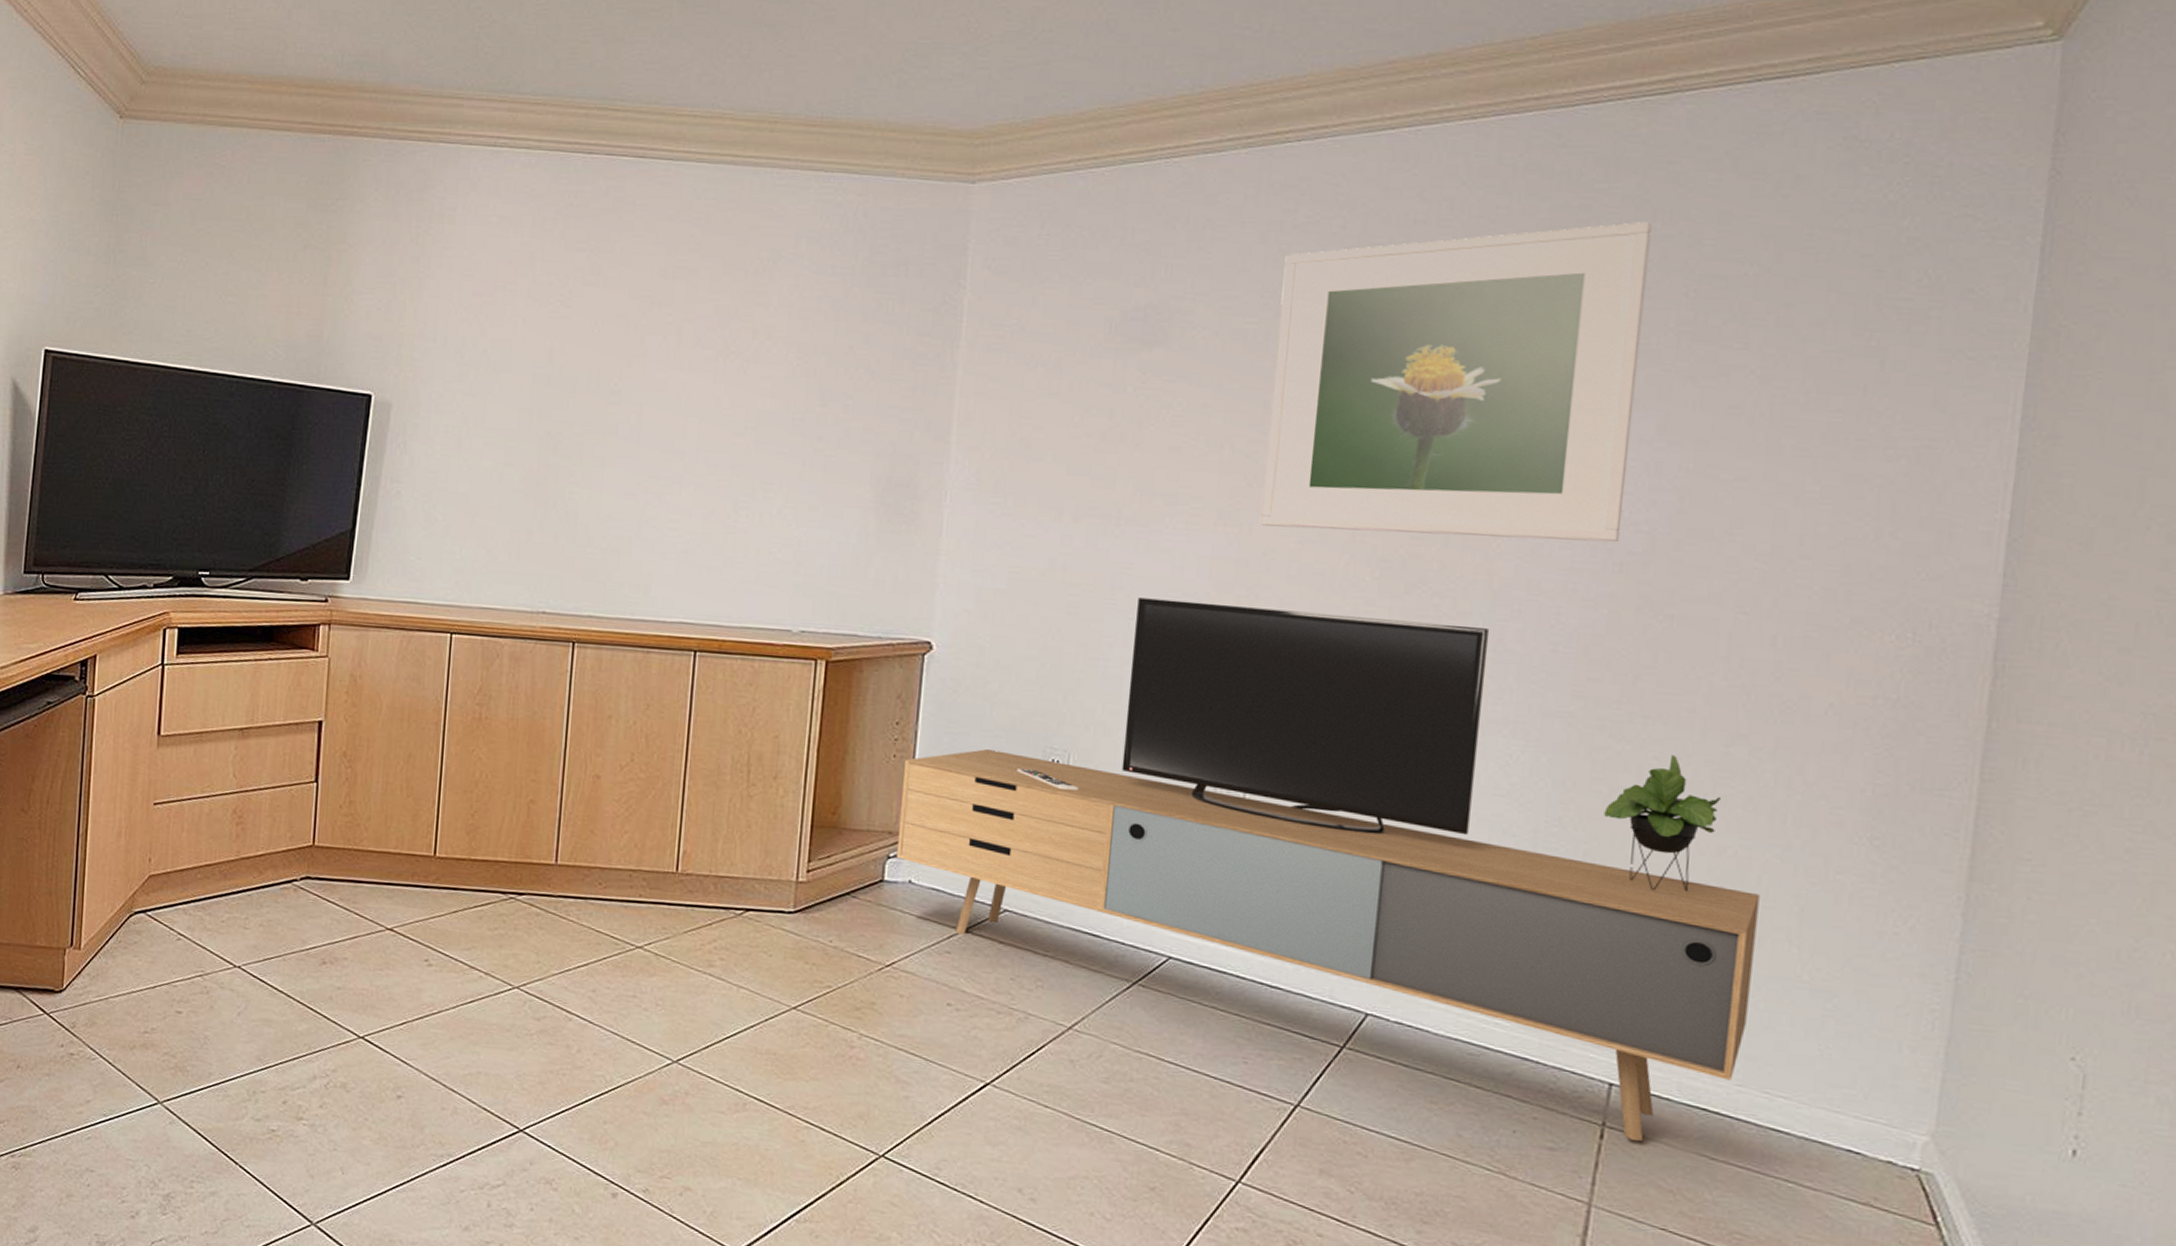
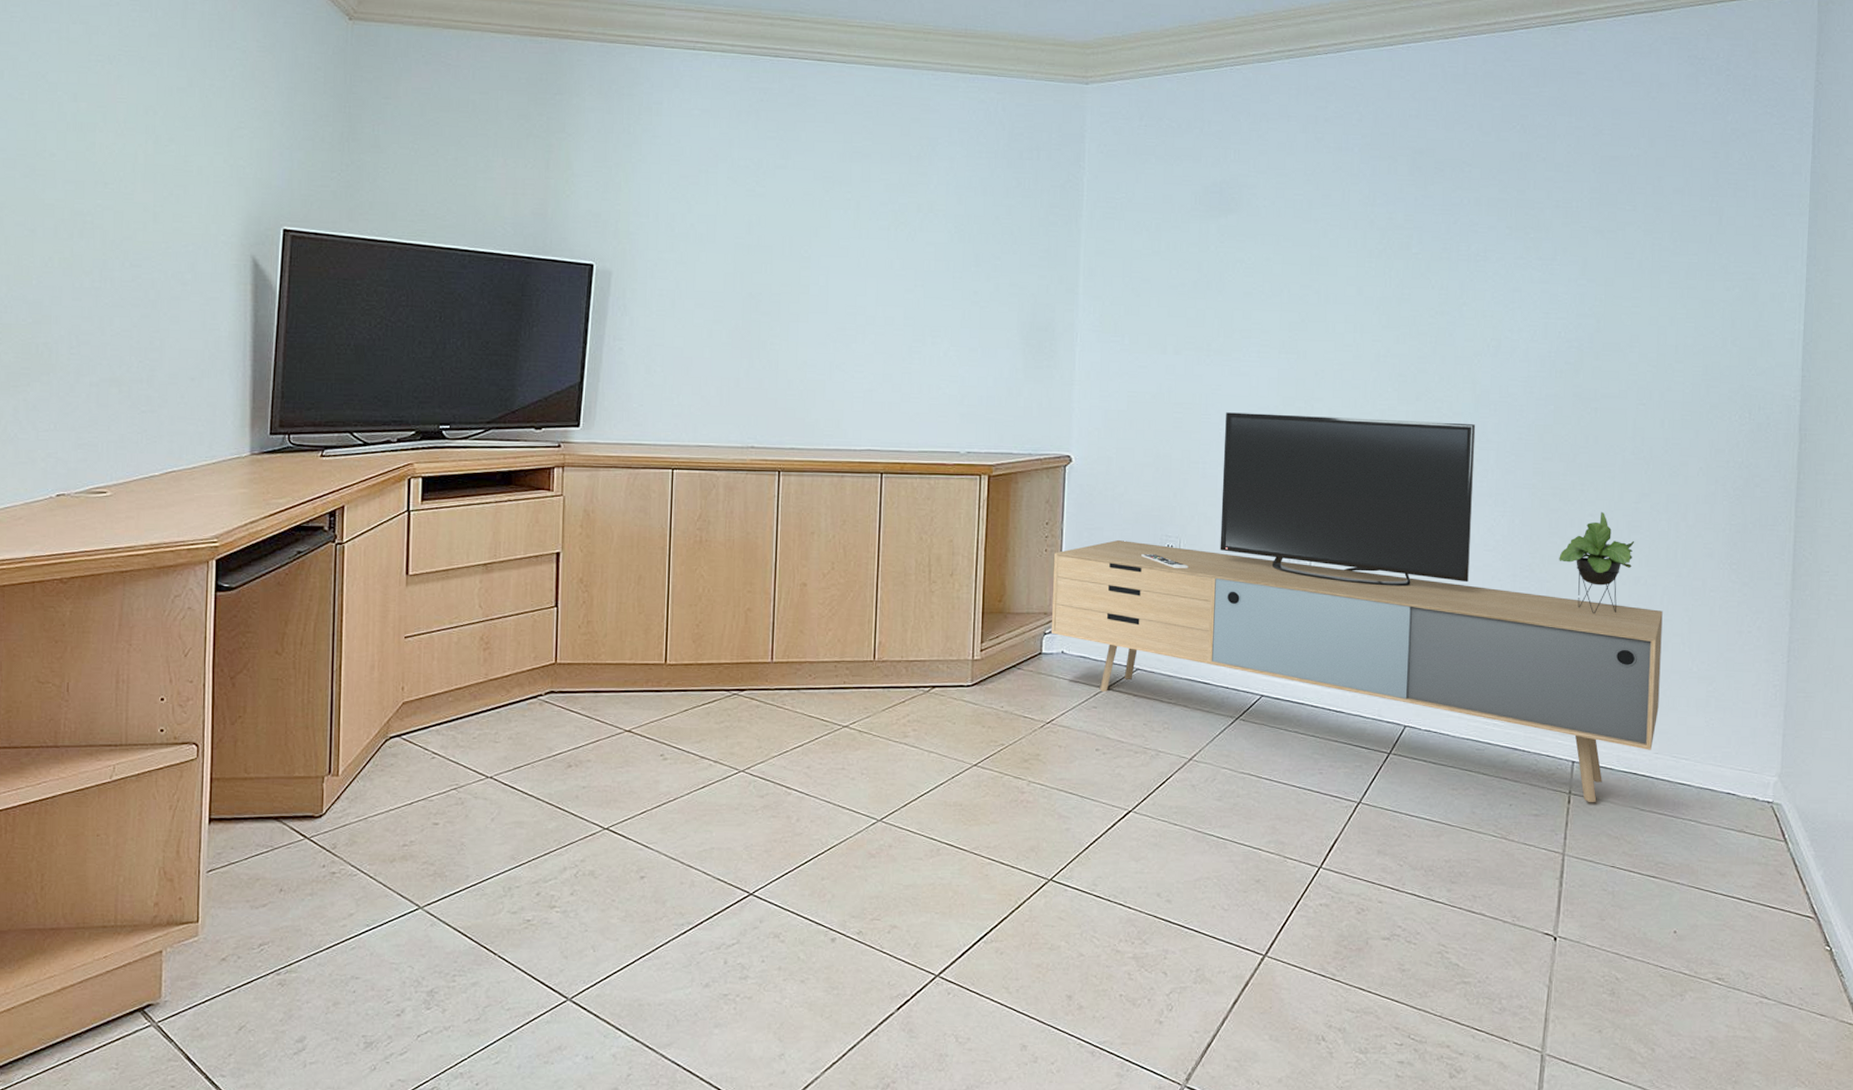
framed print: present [1259,221,1652,543] -> none [1311,116,1569,356]

